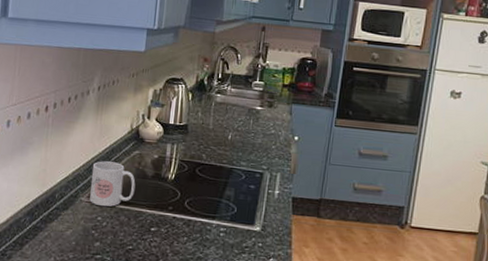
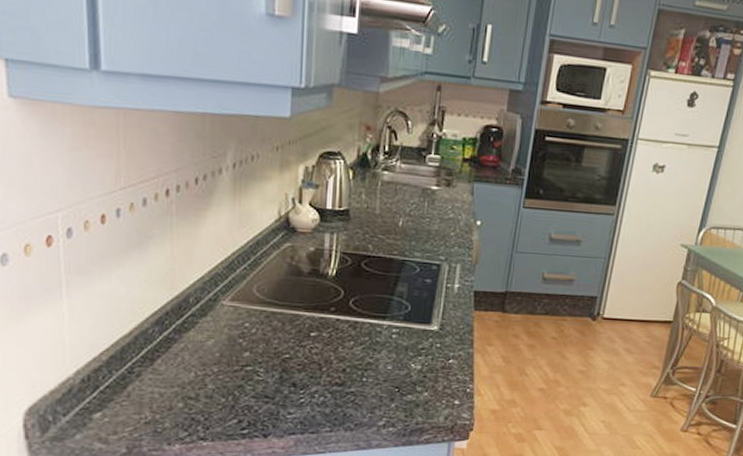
mug: present [89,161,136,207] -> none [233,256,289,311]

